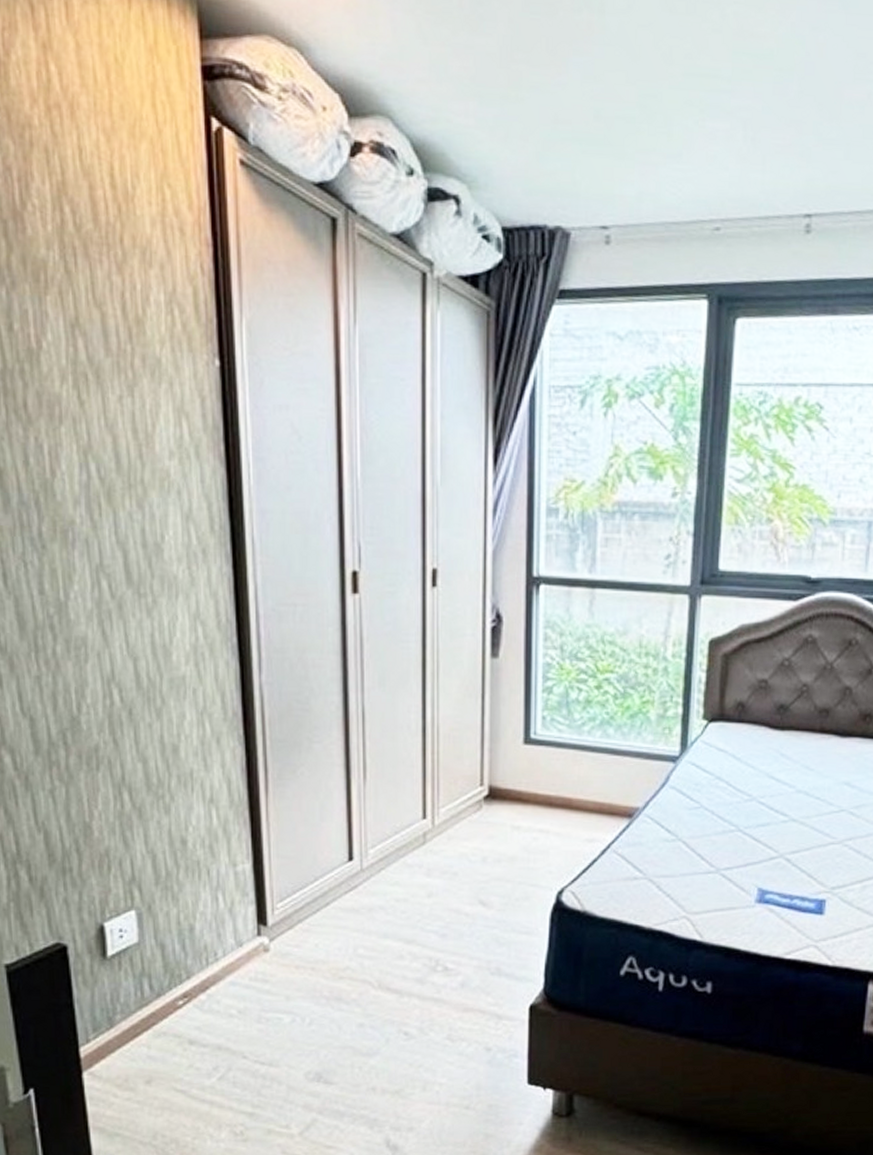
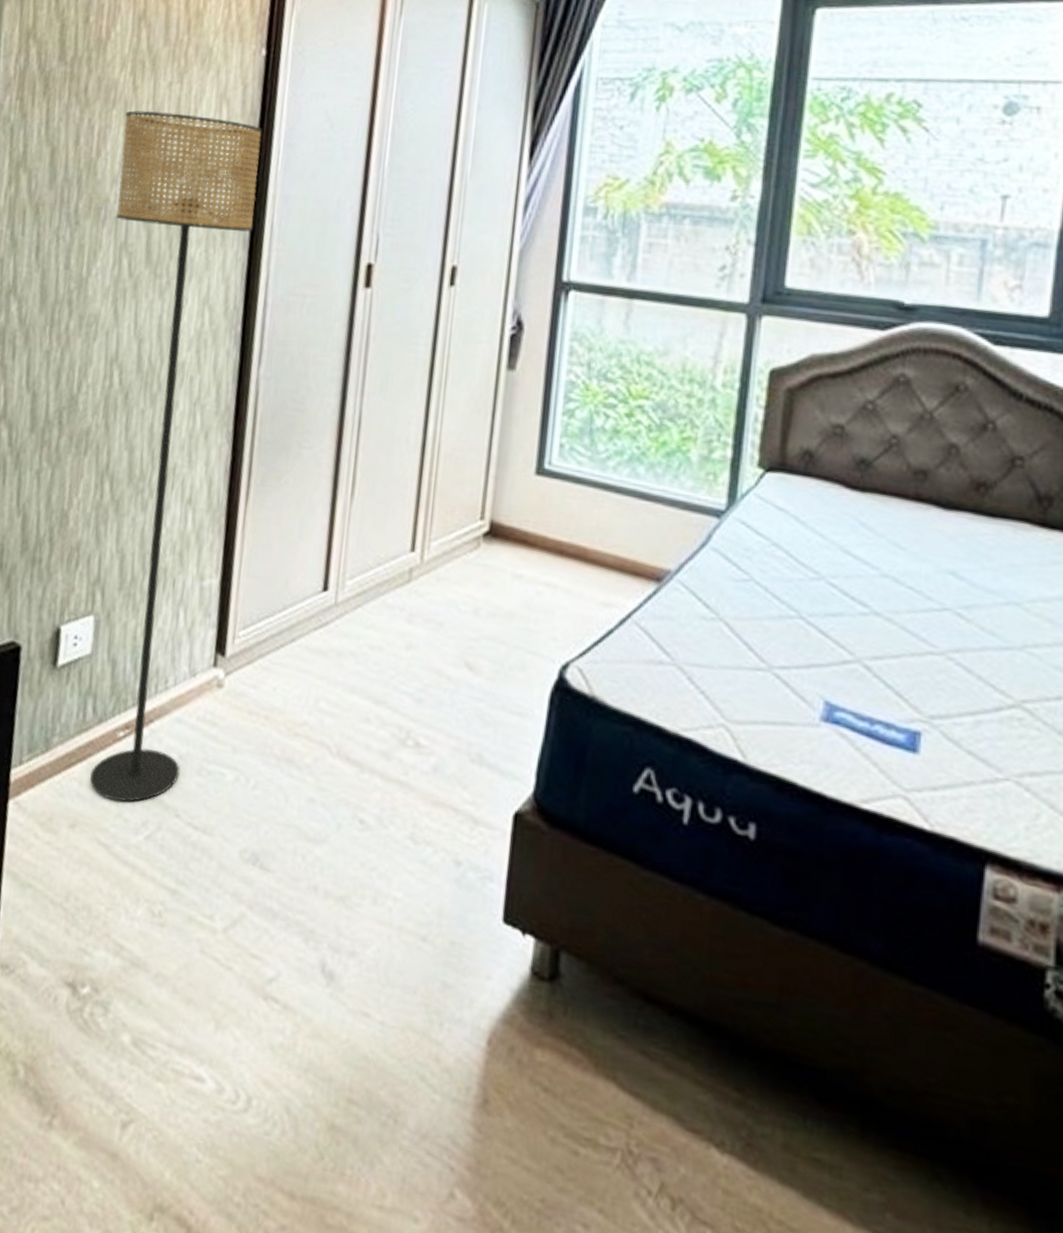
floor lamp: none [76,426,241,1056] -> present [89,110,263,803]

